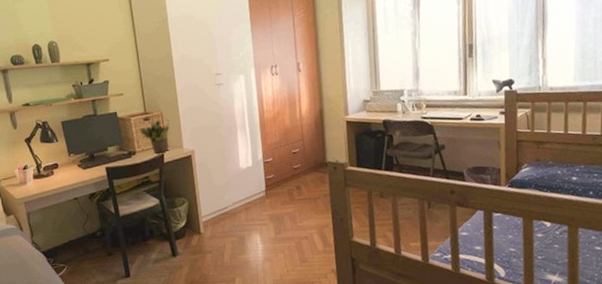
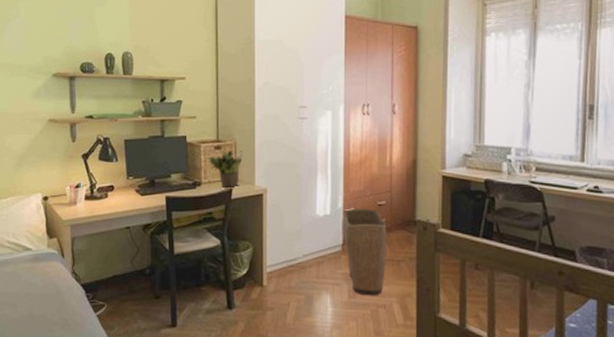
laundry basket: none [263,157,305,231] -> present [342,208,387,296]

